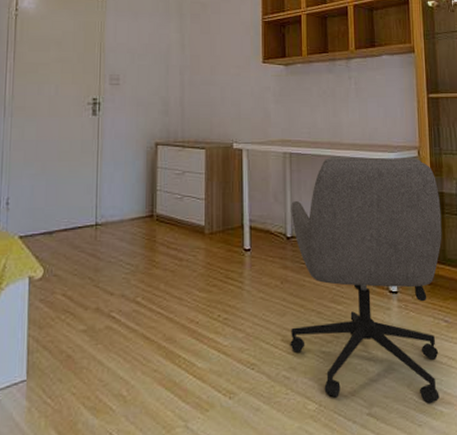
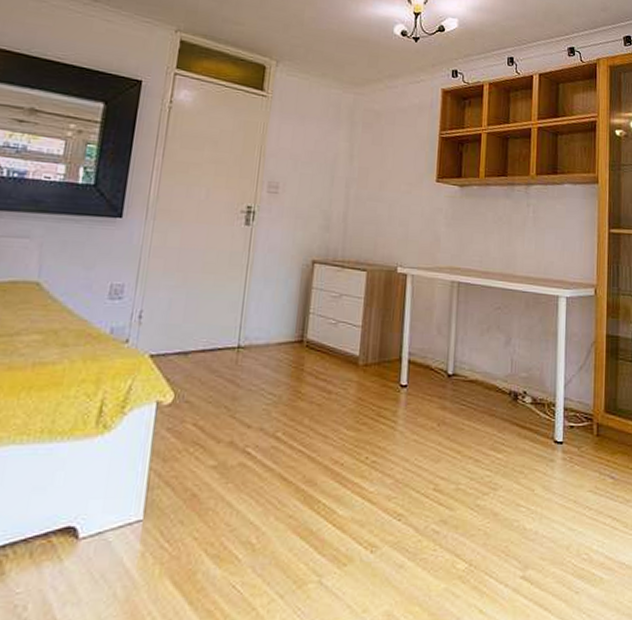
office chair: present [290,157,442,404] -> none [442,290,615,569]

